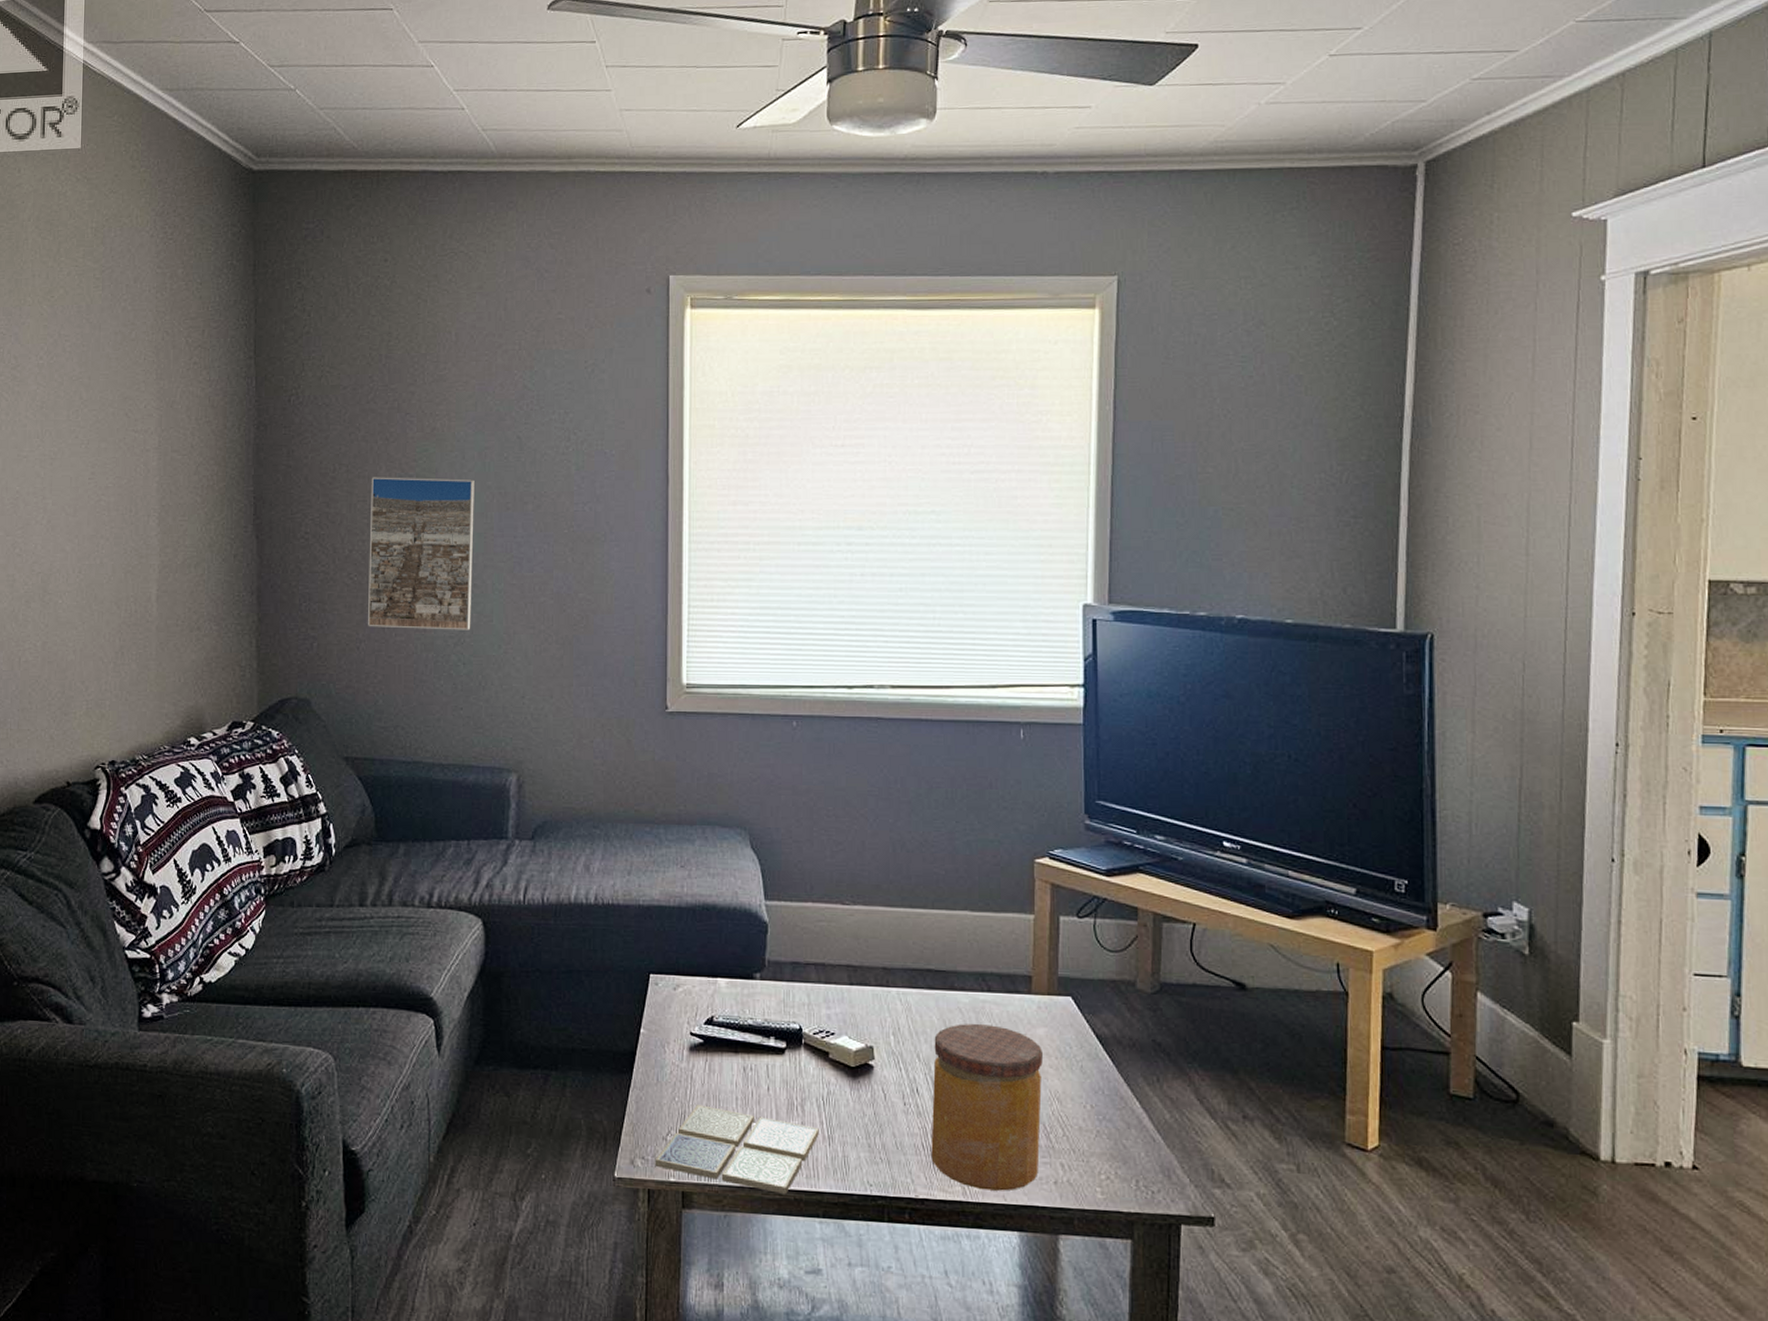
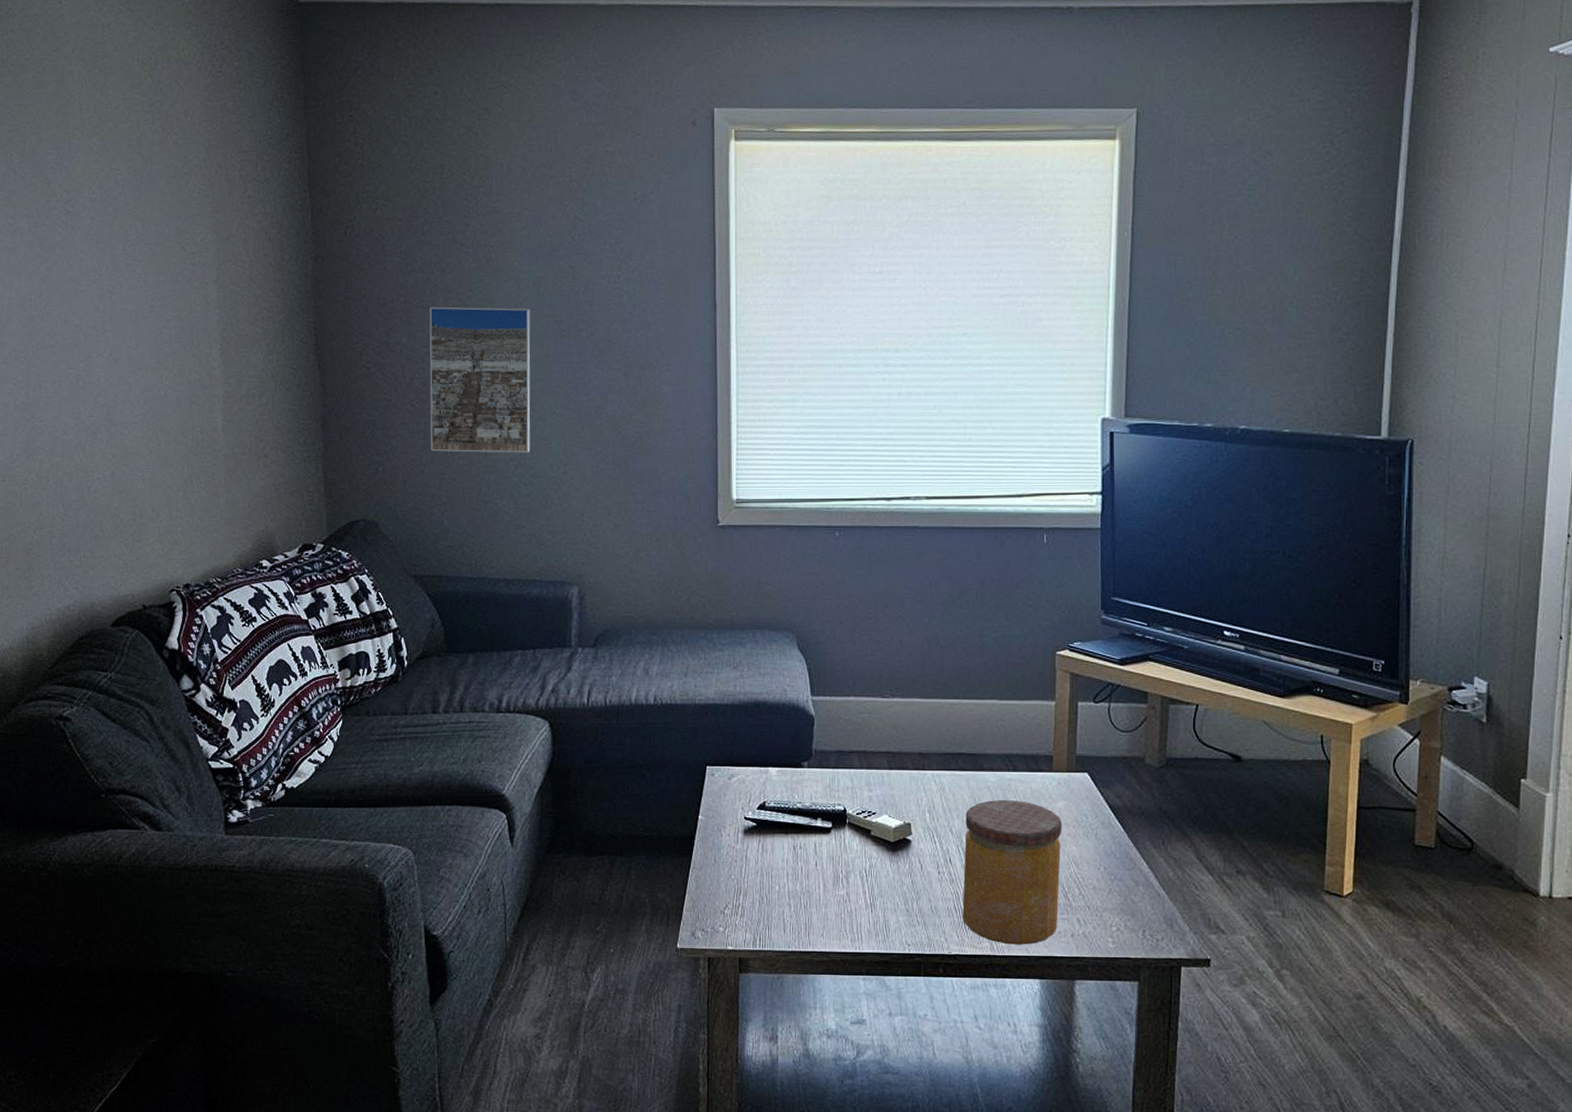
drink coaster: present [655,1105,819,1195] -> none [714,881,862,957]

